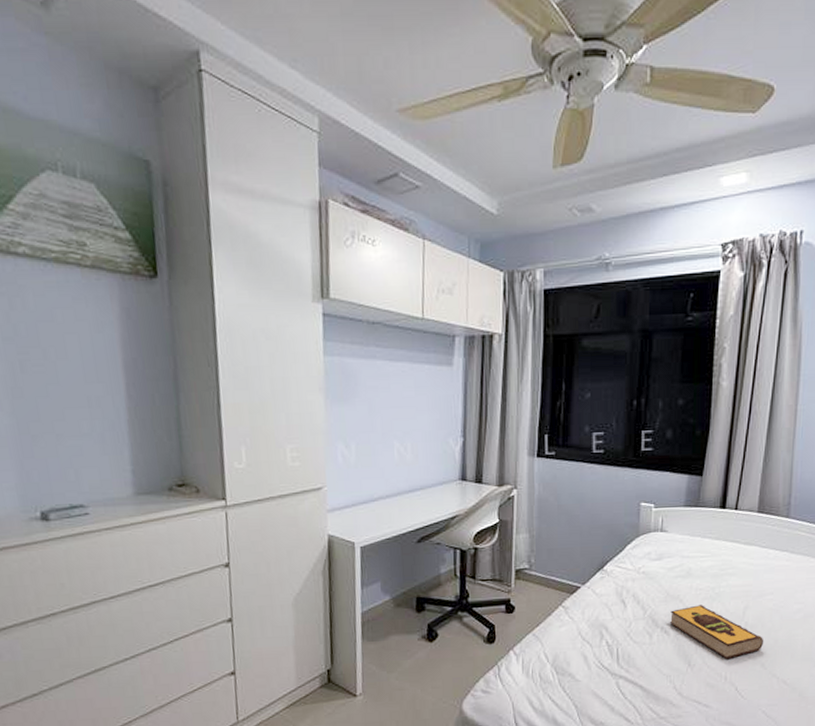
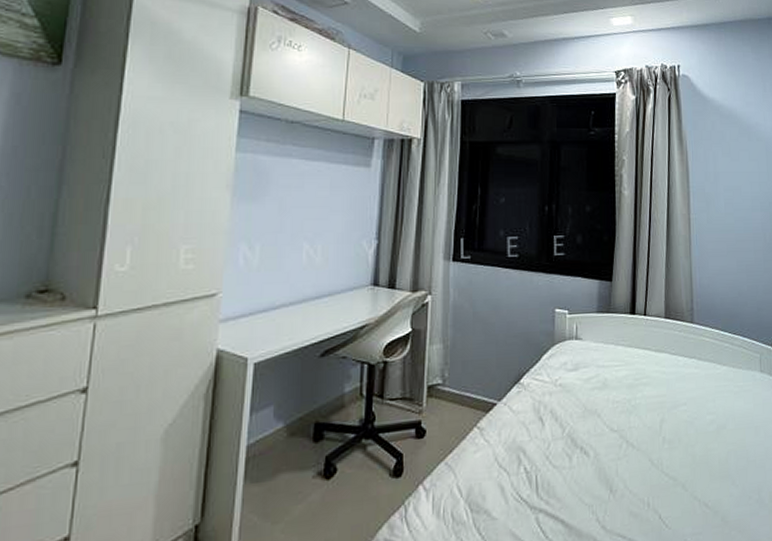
hardback book: present [669,605,764,660] -> none [588,419,683,482]

